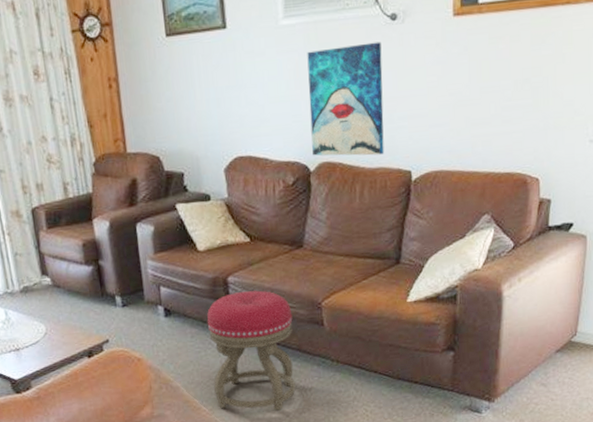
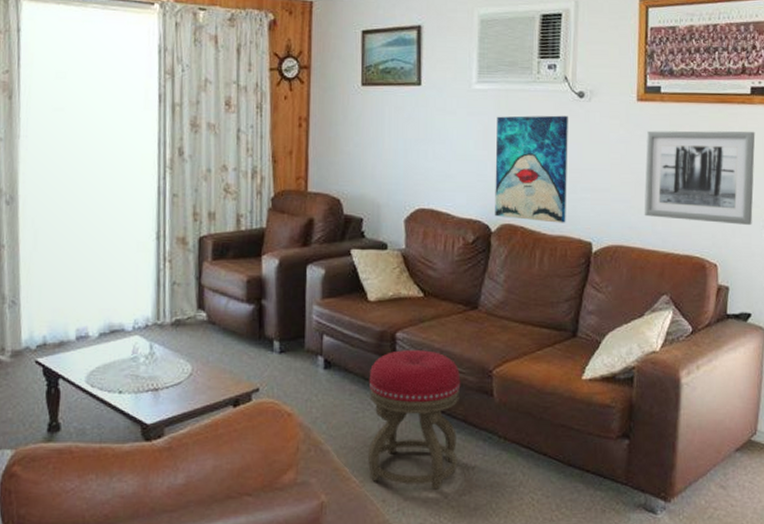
wall art: none [463,33,581,138] -> present [644,131,755,225]

